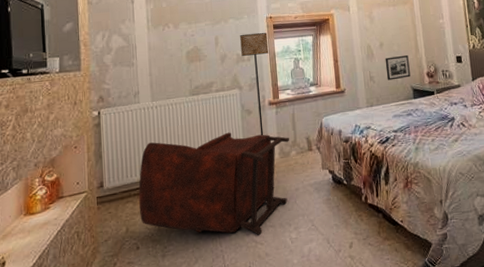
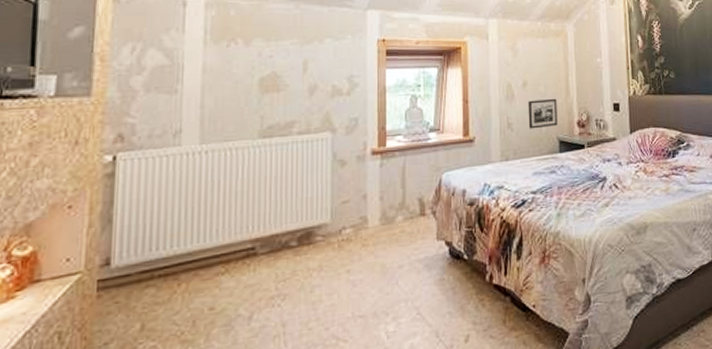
armchair: present [138,132,290,235] -> none [165,189,397,329]
floor lamp: present [240,32,269,135] -> none [339,59,377,194]

